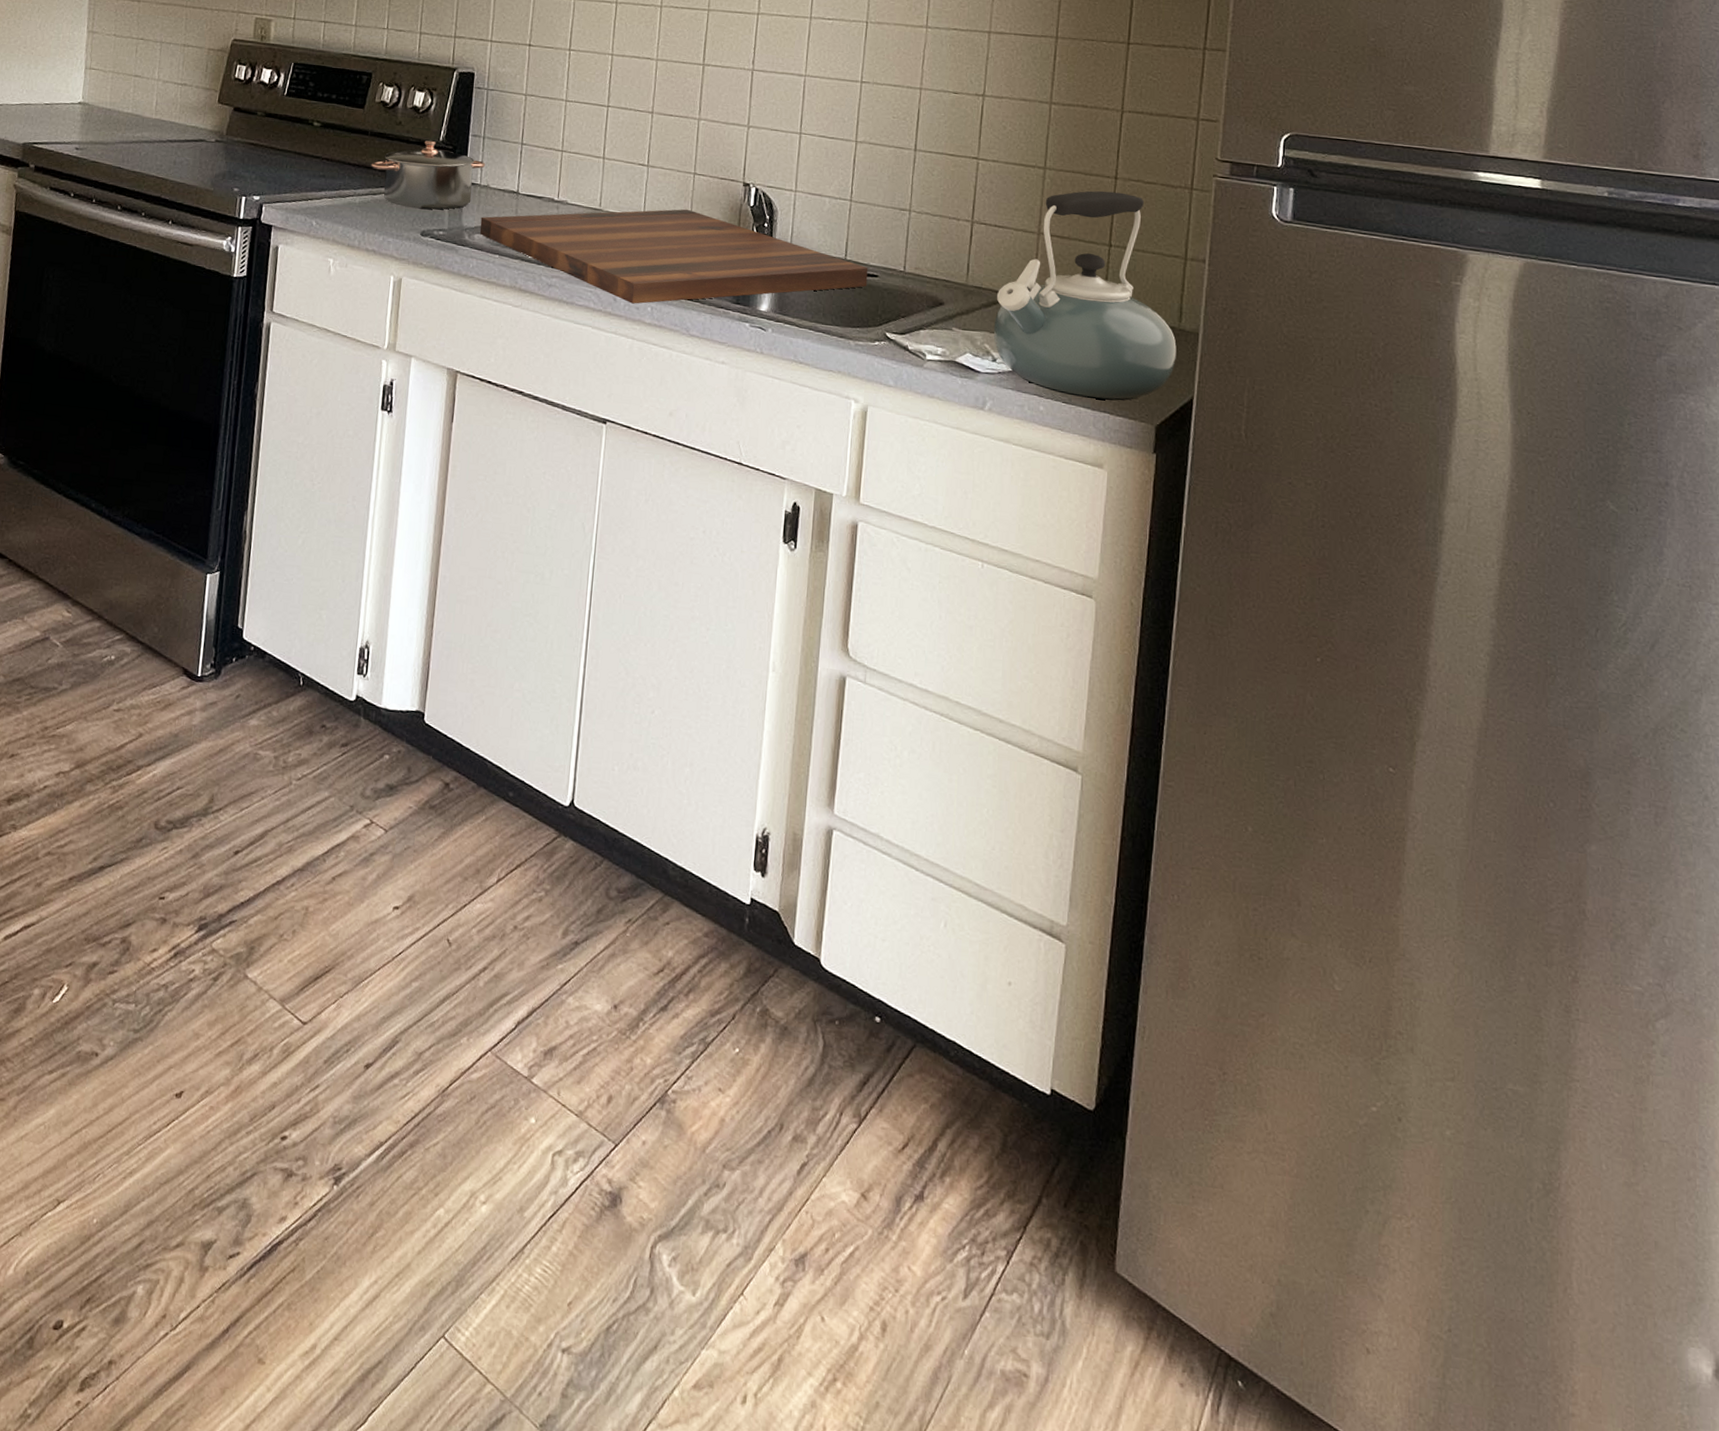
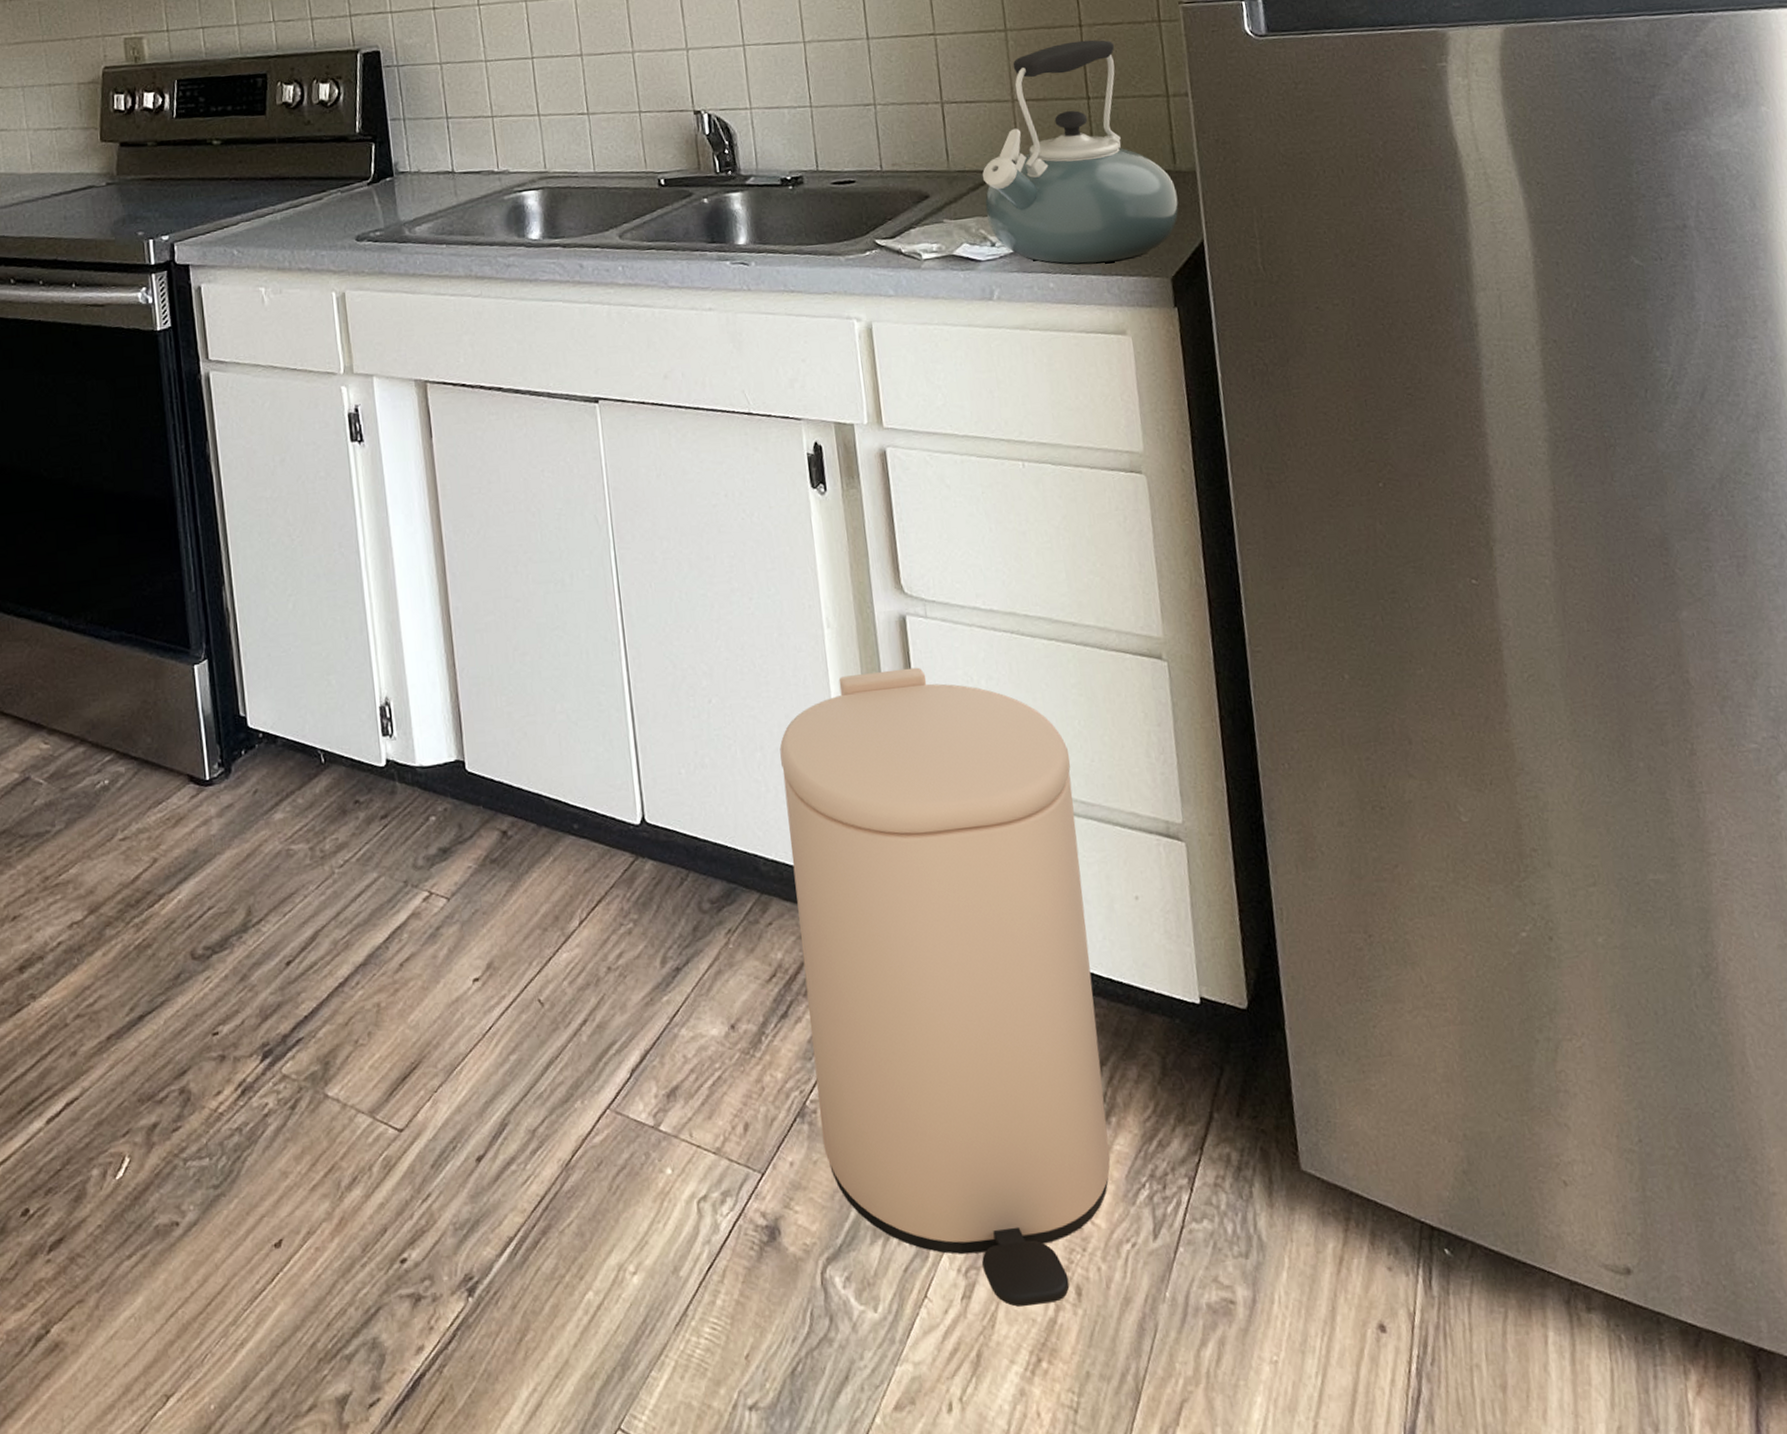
cooking pot: present [371,140,486,210] -> none [285,133,412,214]
cutting board: present [479,209,868,304] -> none [418,151,846,267]
pedal bin: none [676,718,973,1332] -> present [779,667,1111,1307]

